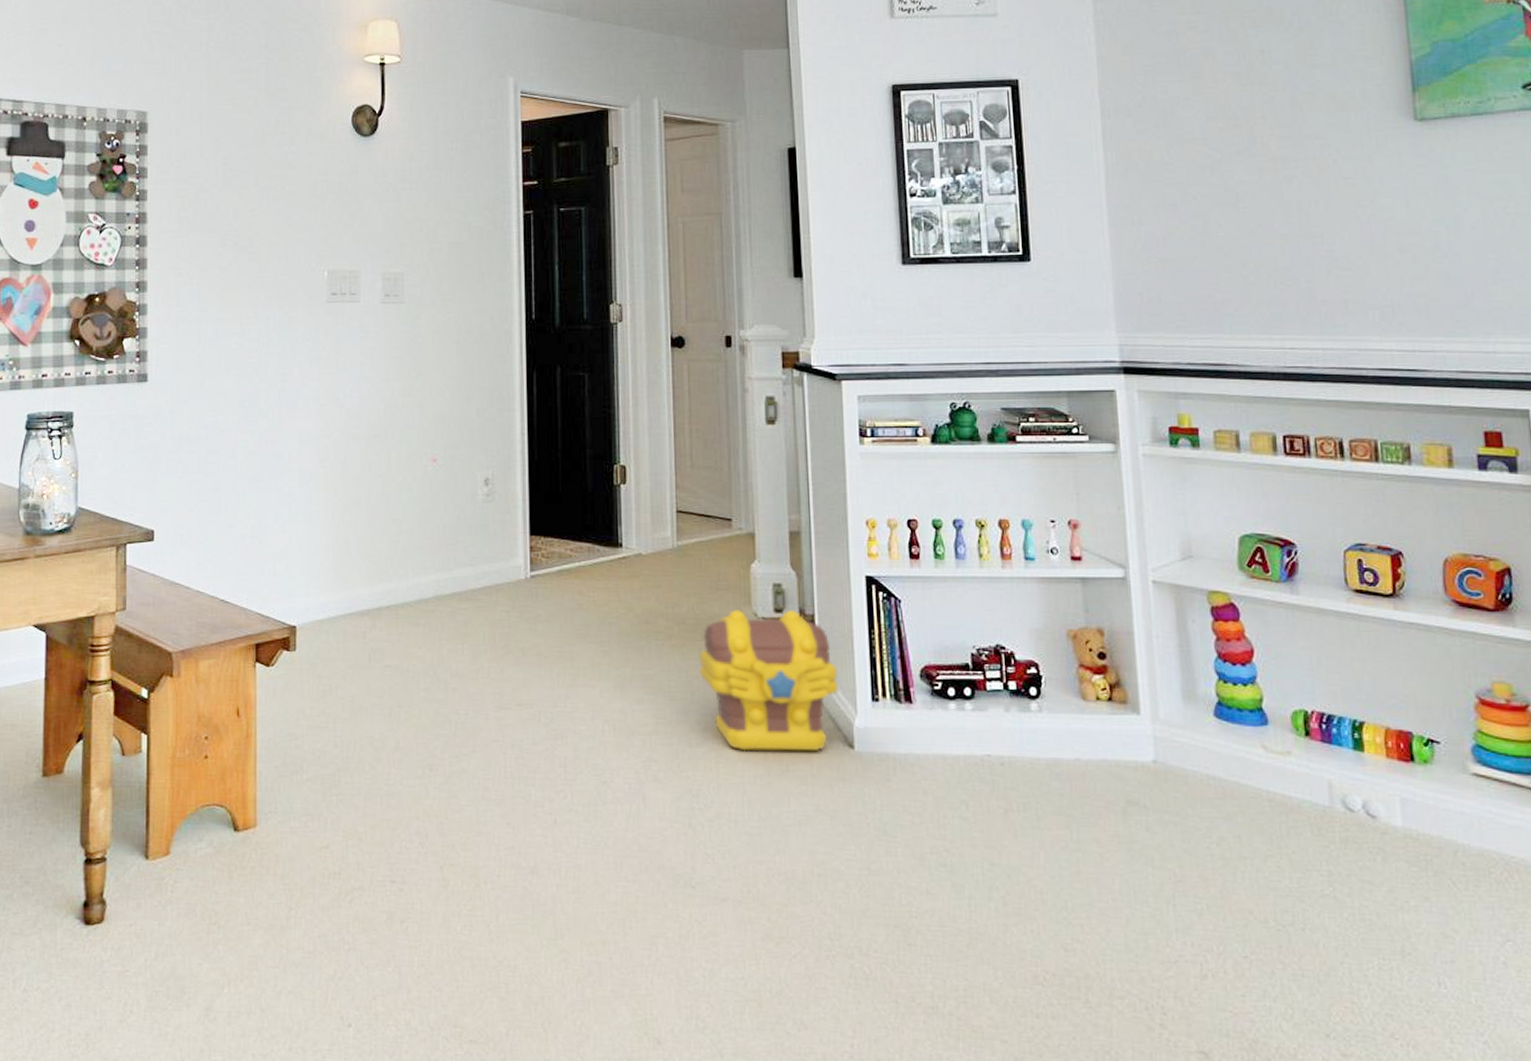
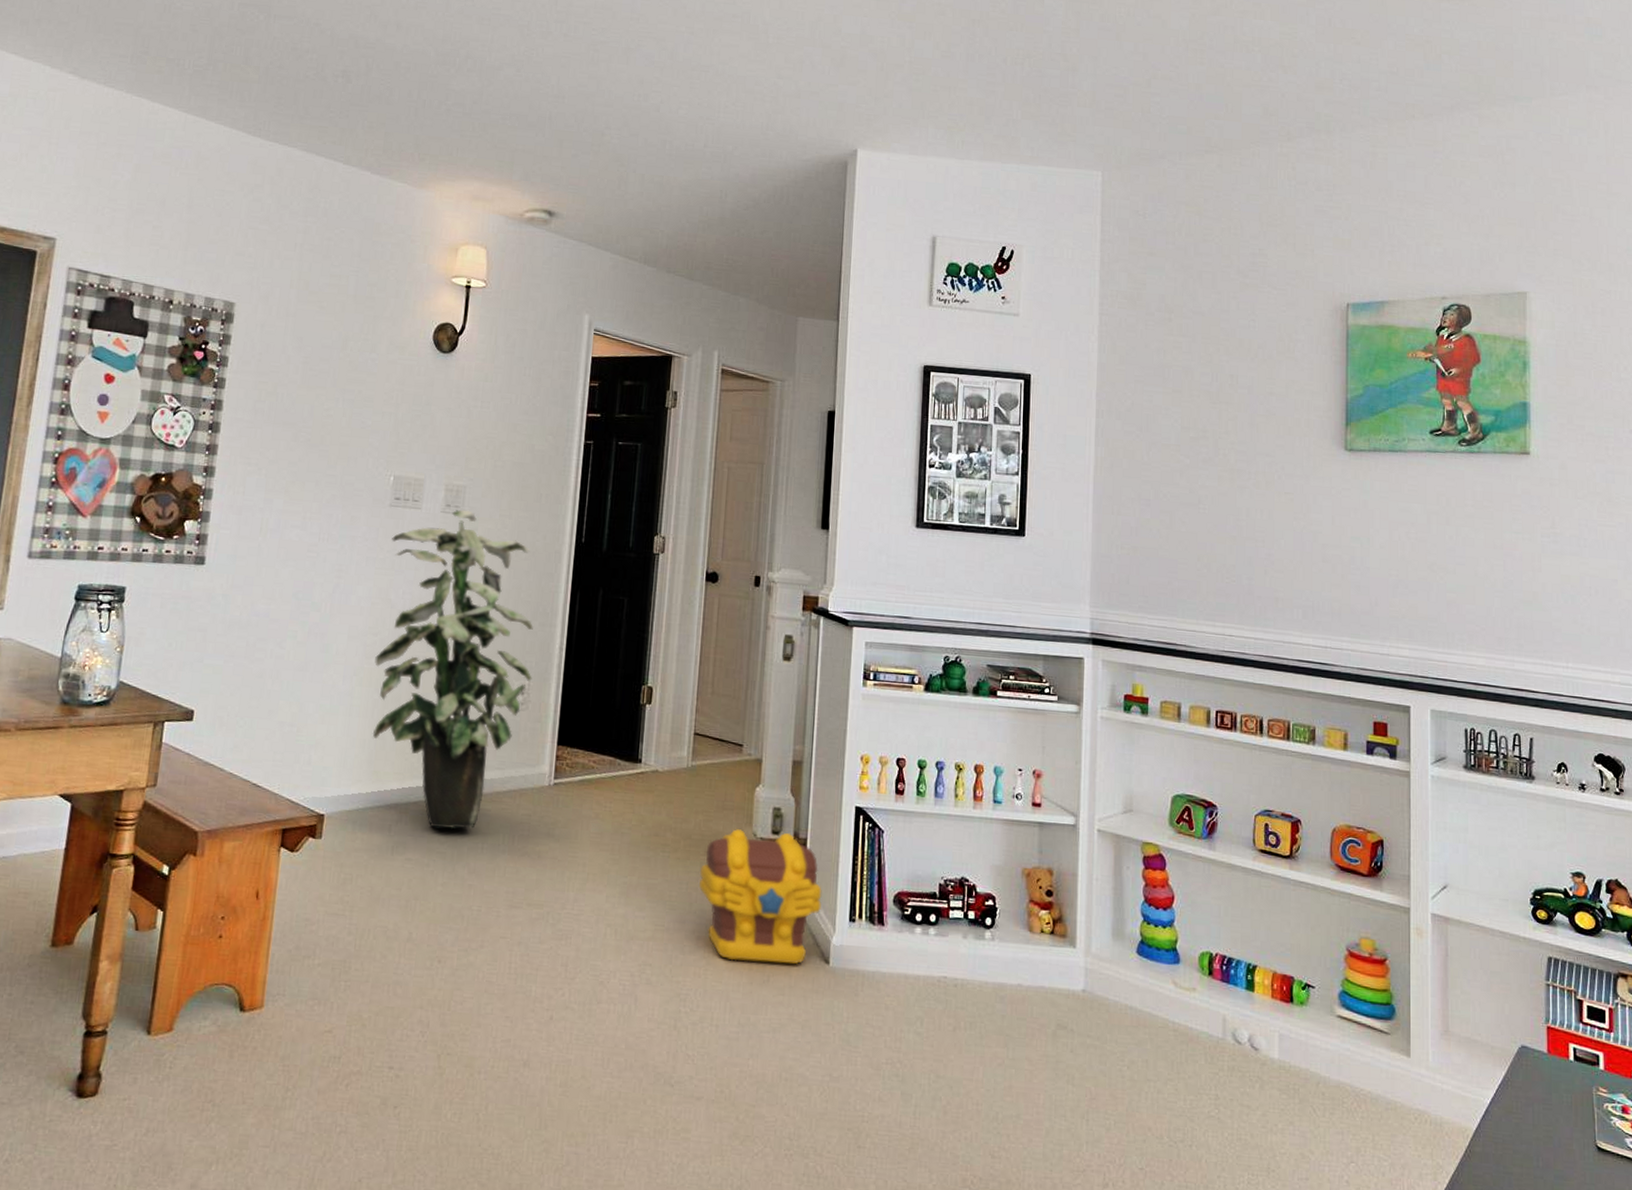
indoor plant: none [330,298,495,632] -> present [372,509,533,829]

